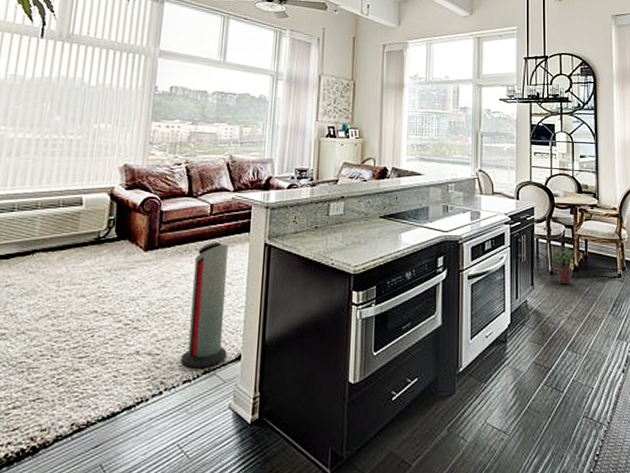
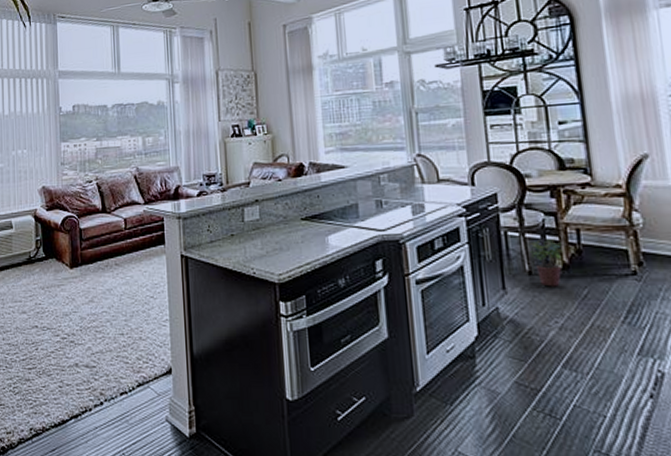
air purifier: present [180,242,228,367] -> none [115,256,158,380]

